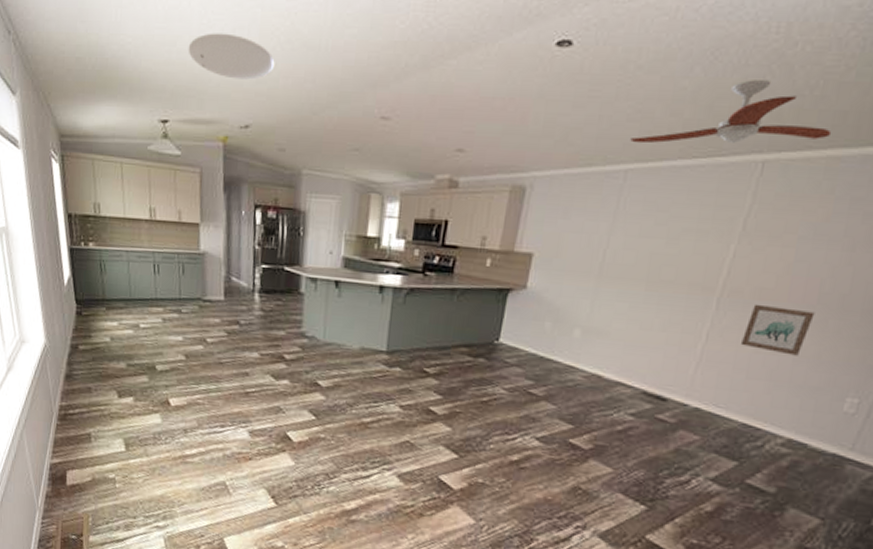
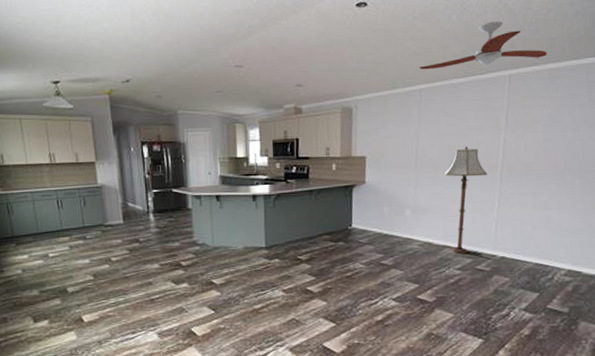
ceiling light: present [188,33,275,80] -> none [71,11,146,45]
floor lamp: none [625,254,699,397] -> present [443,145,487,254]
wall art: present [741,304,815,356] -> none [522,174,565,209]

